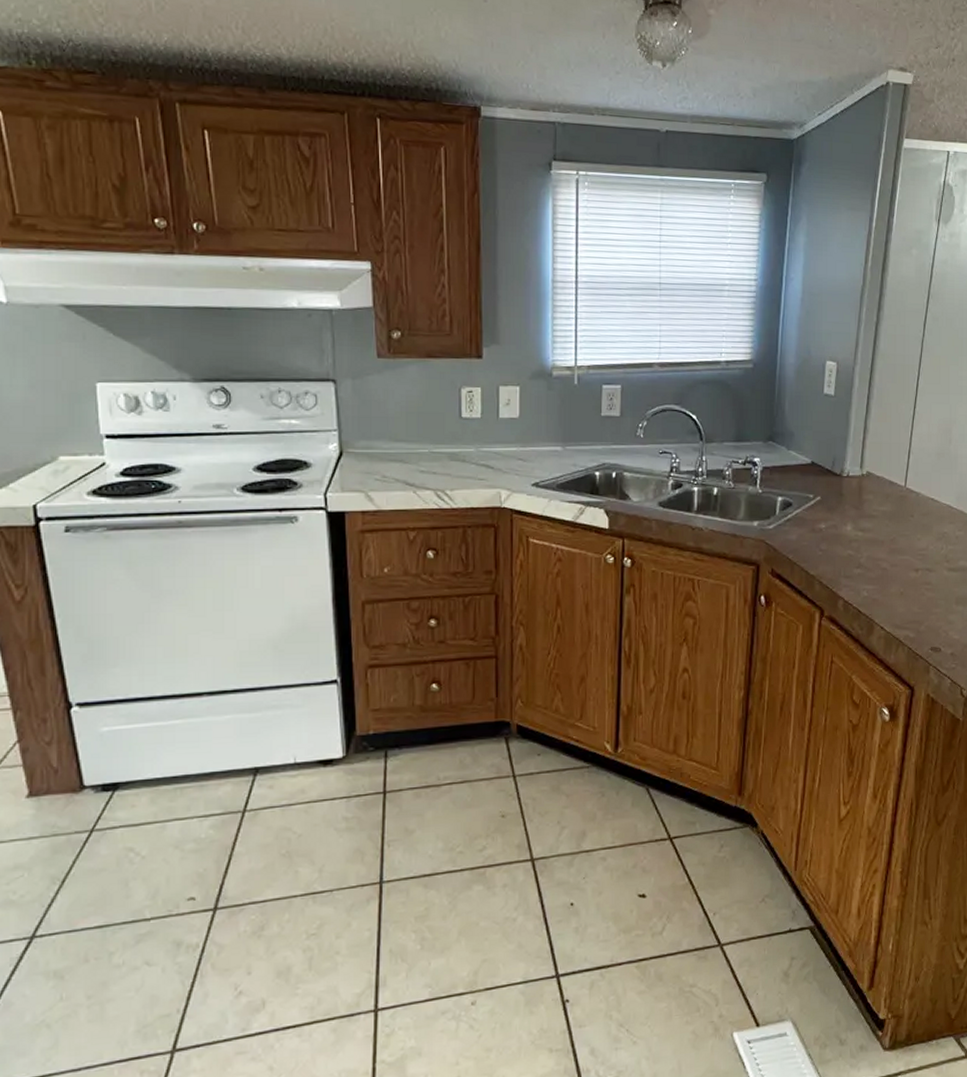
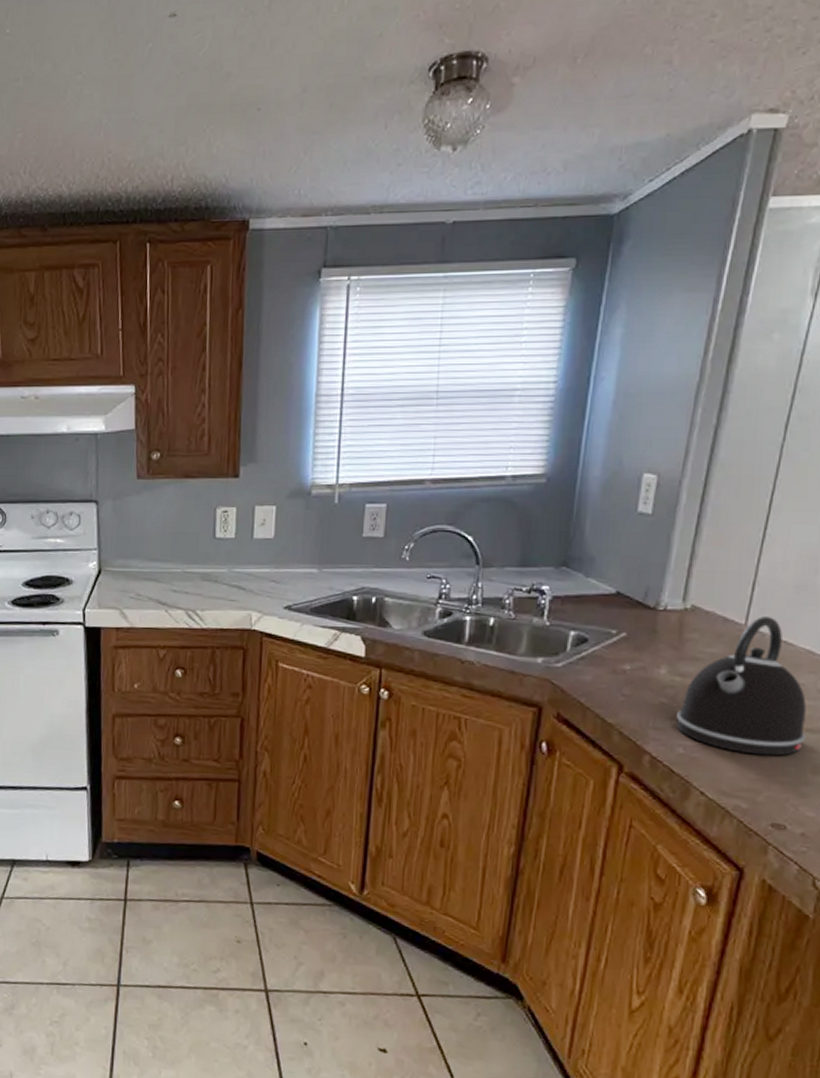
kettle: none [861,479,950,593] -> present [676,616,806,756]

